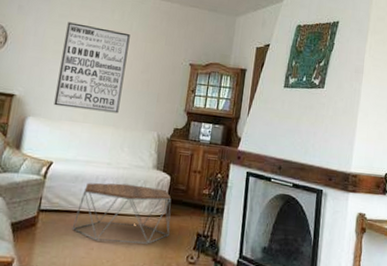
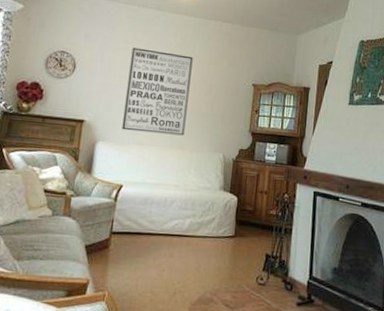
coffee table: present [72,182,172,244] -> none [143,205,239,265]

